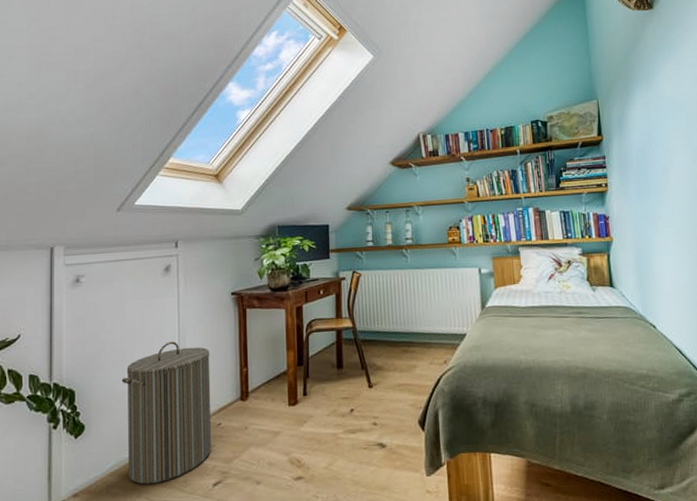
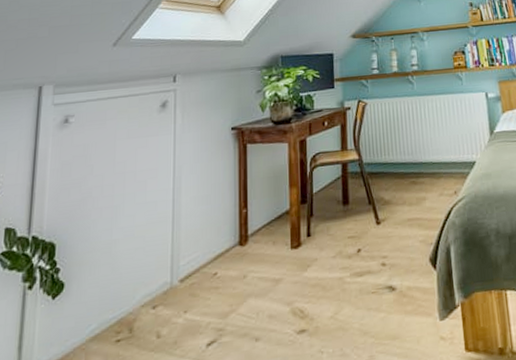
laundry hamper: present [121,341,212,485] -> none [109,183,207,350]

